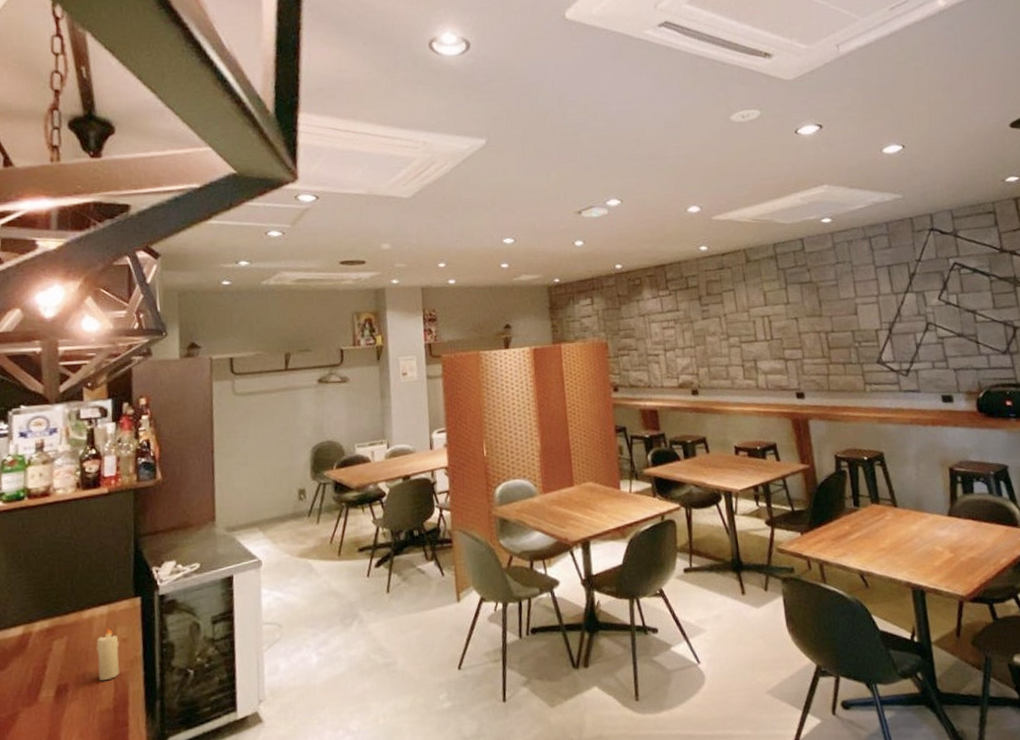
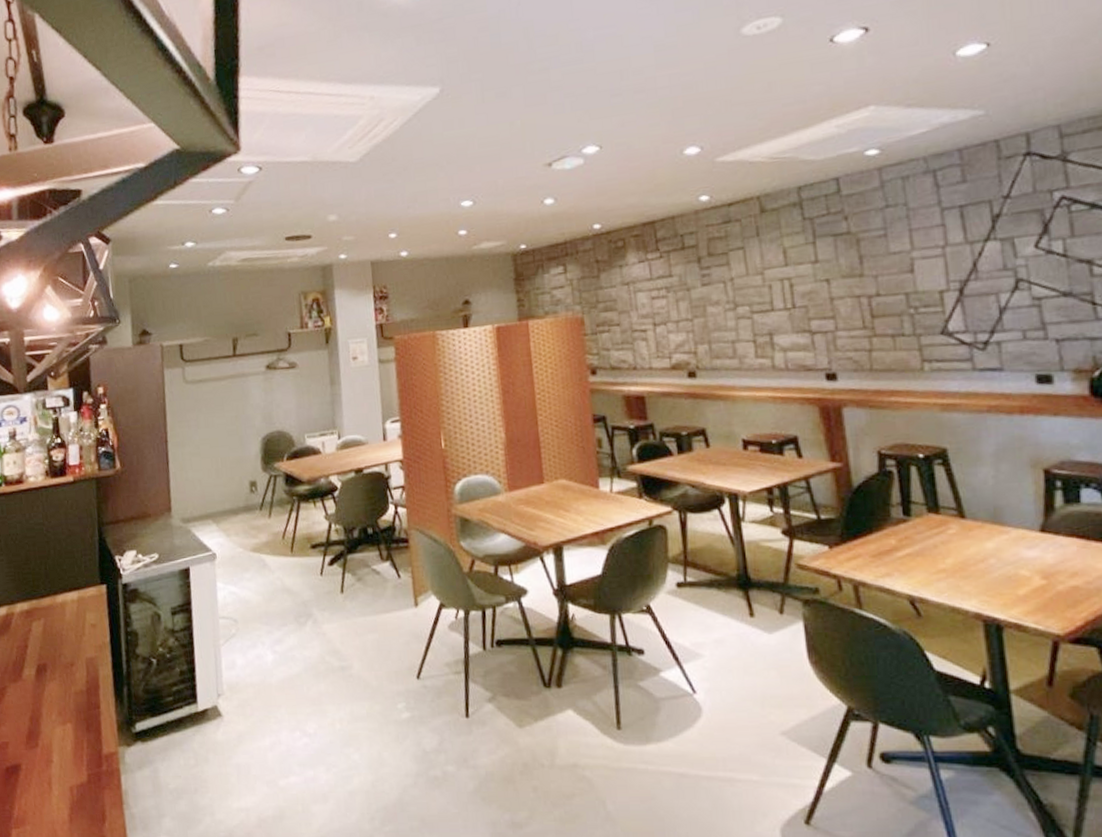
candle: present [96,627,120,681] -> none [69,612,90,664]

